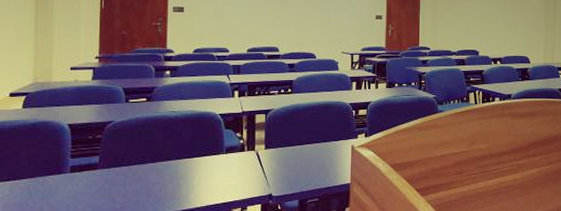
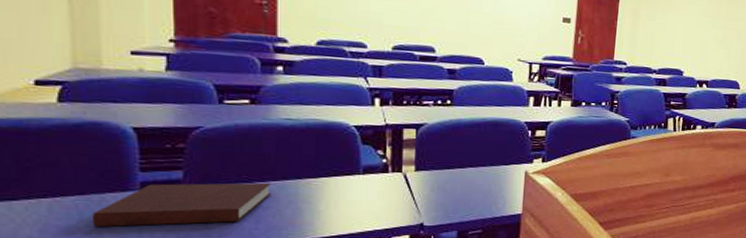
notebook: none [37,163,160,204] -> present [91,182,272,228]

